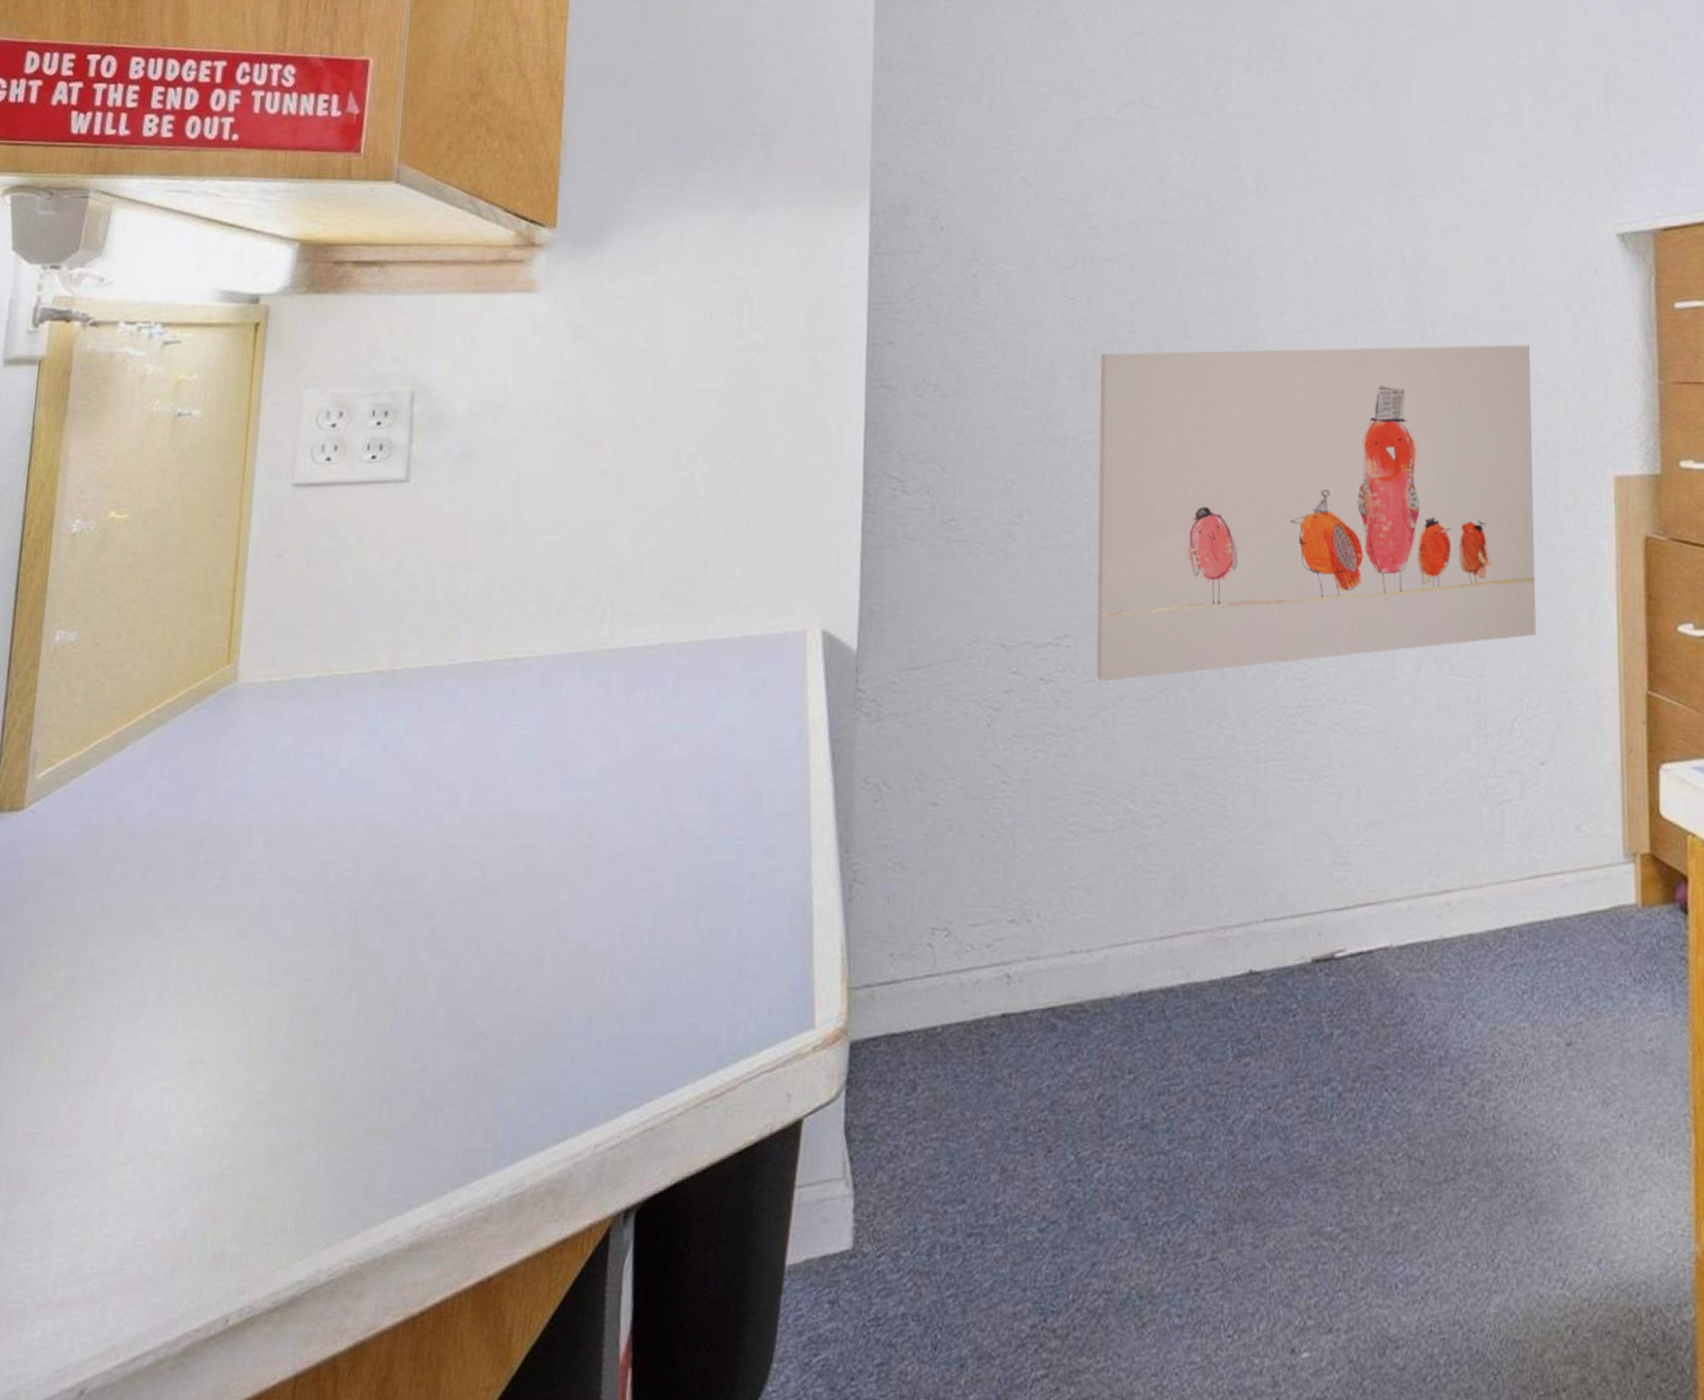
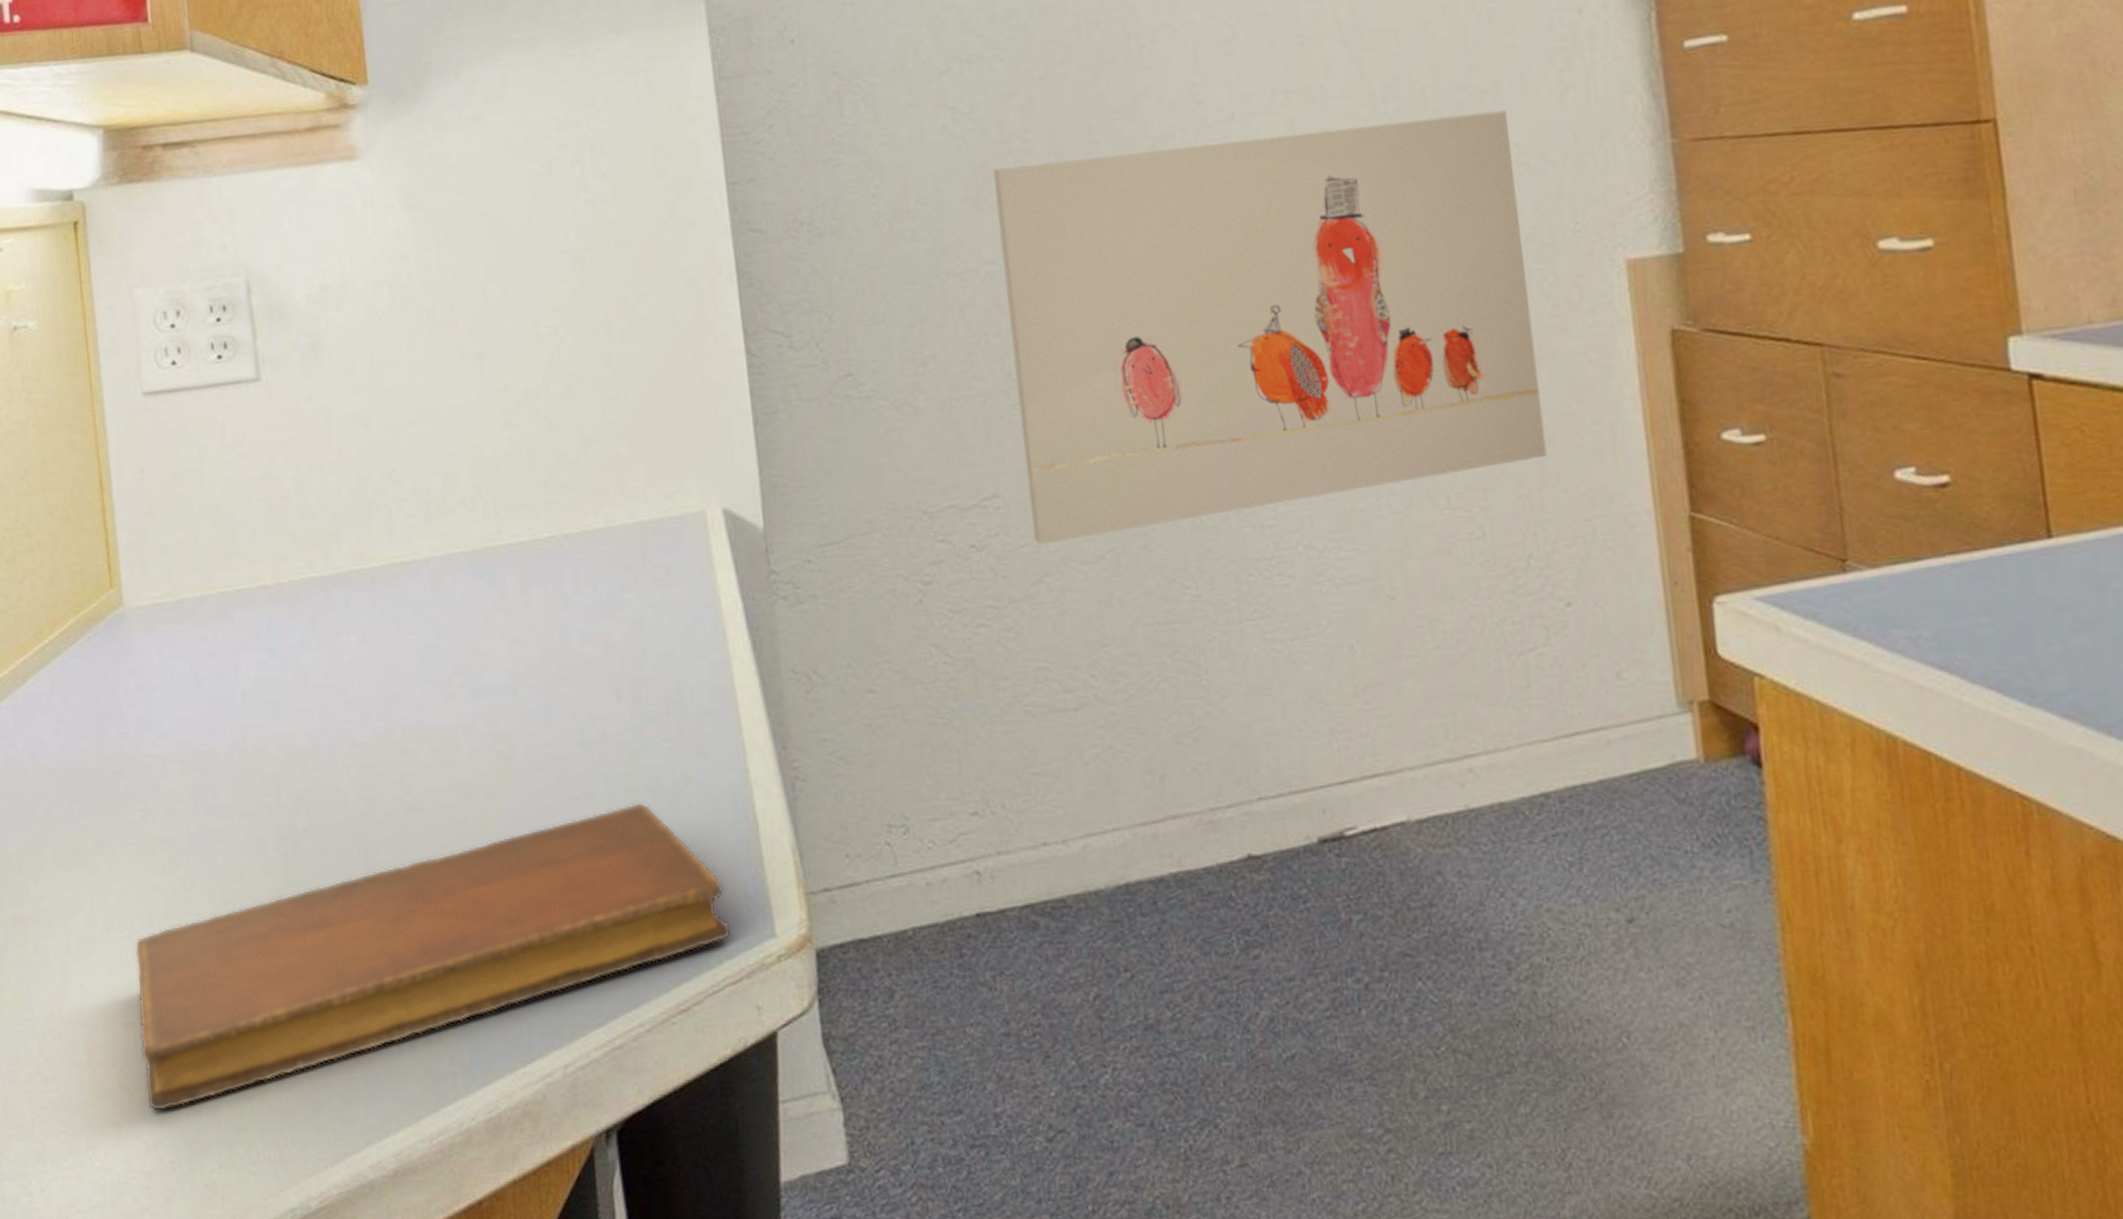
notebook: none [170,895,773,1179] -> present [135,802,731,1112]

